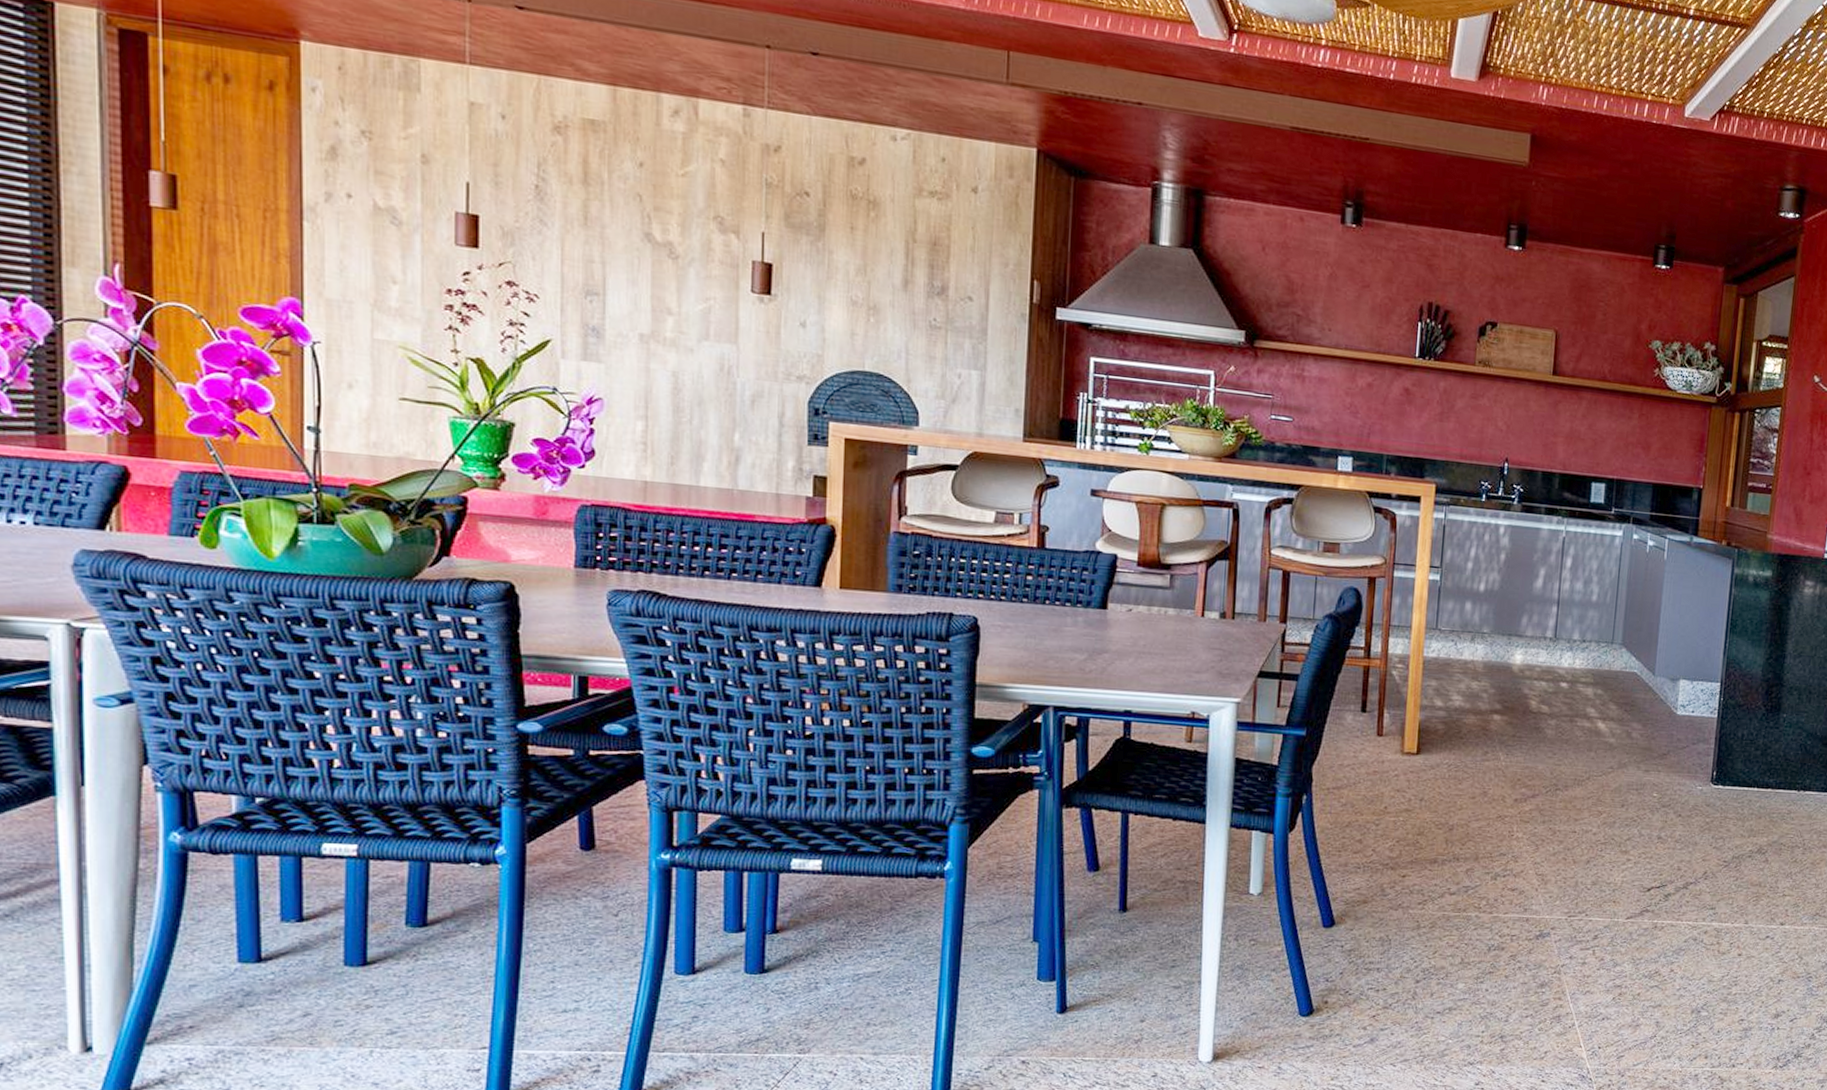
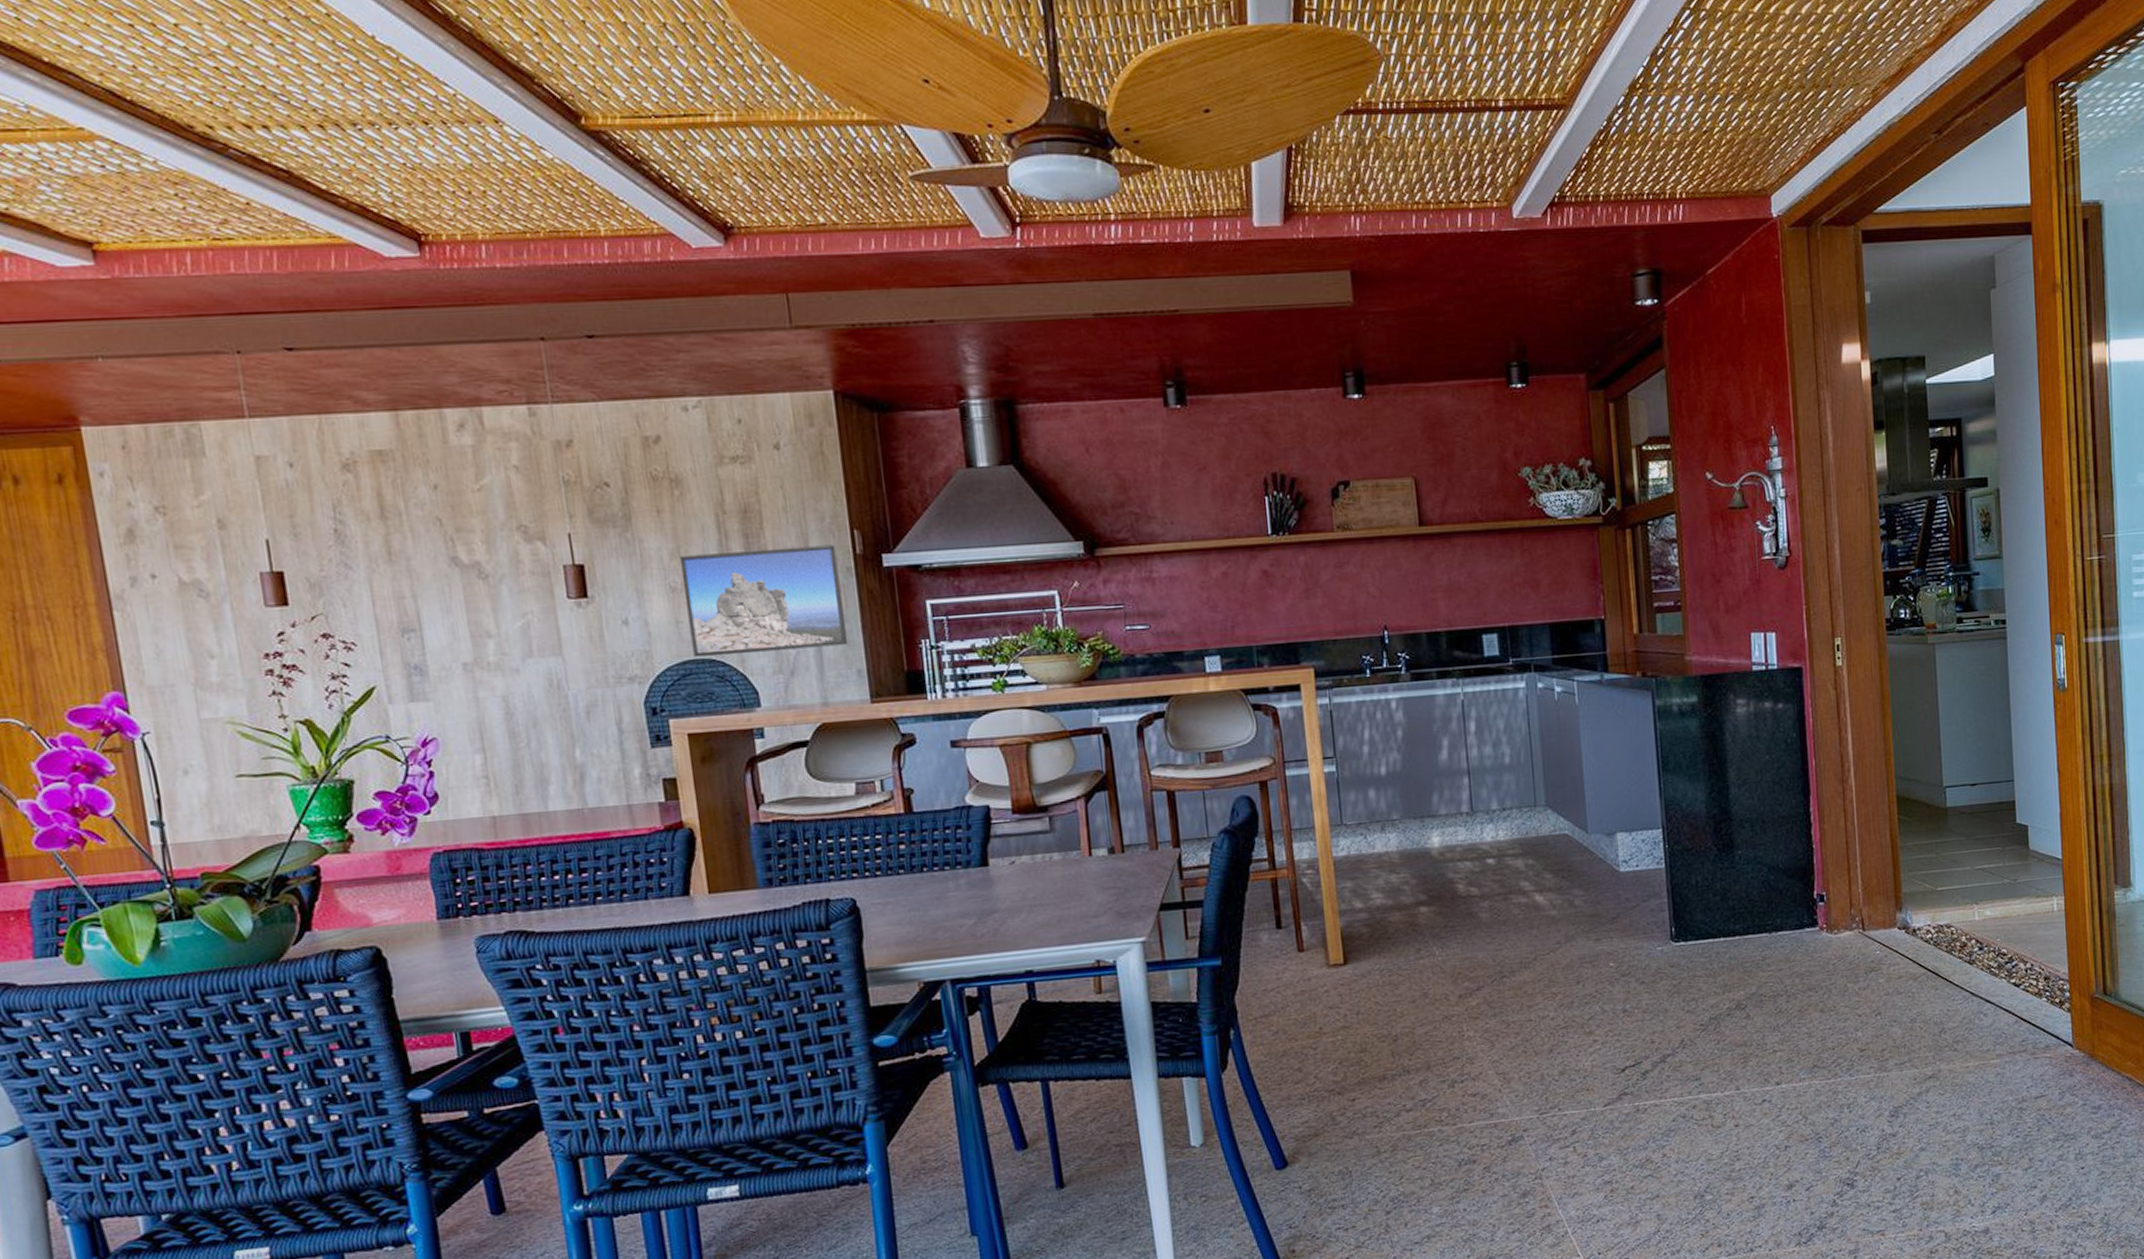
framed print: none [863,273,1014,385] -> present [679,545,847,658]

